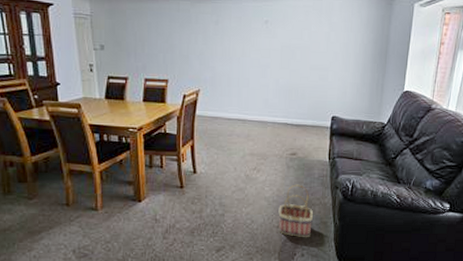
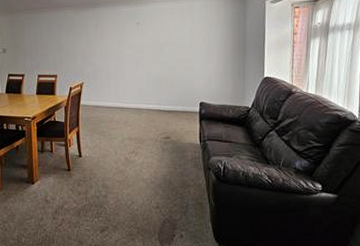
basket: present [278,184,313,238] -> none [156,166,189,219]

